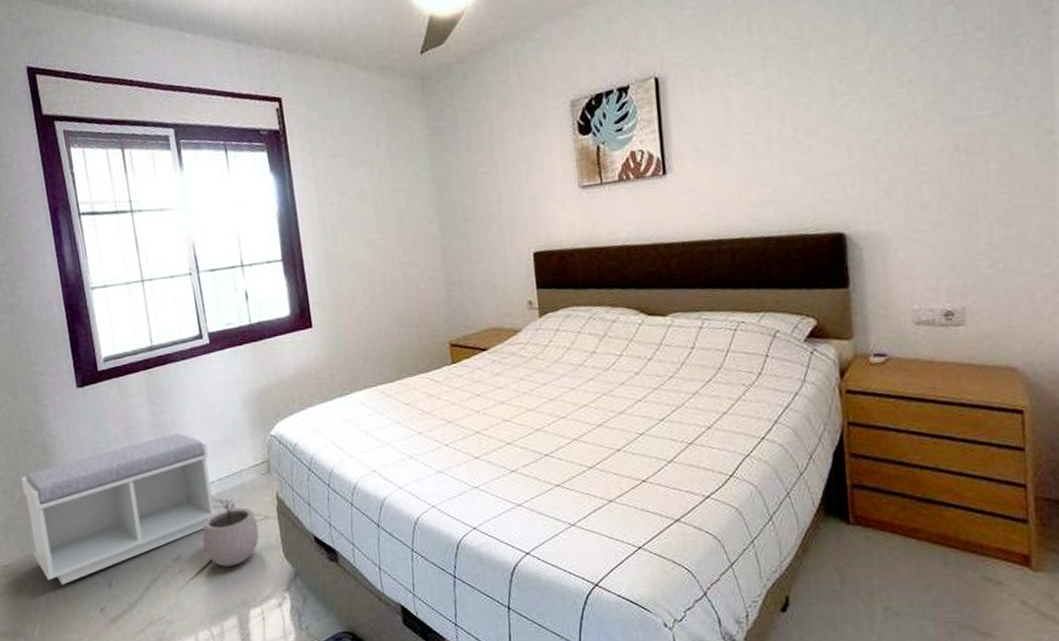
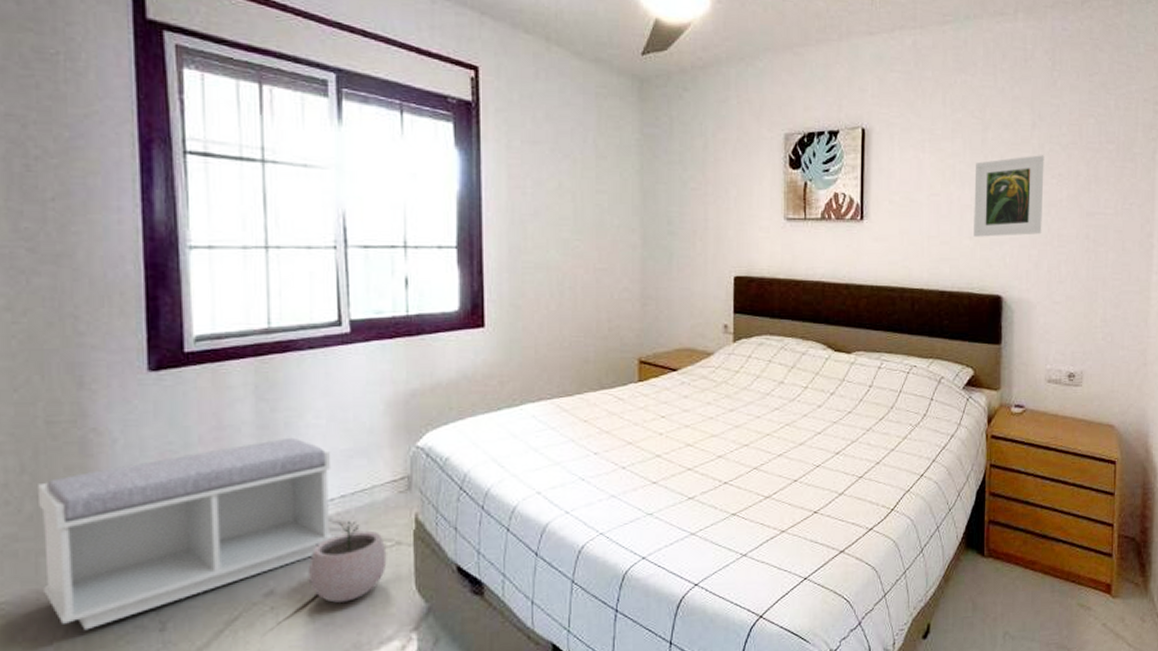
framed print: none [796,63,892,172] -> present [973,155,1045,237]

